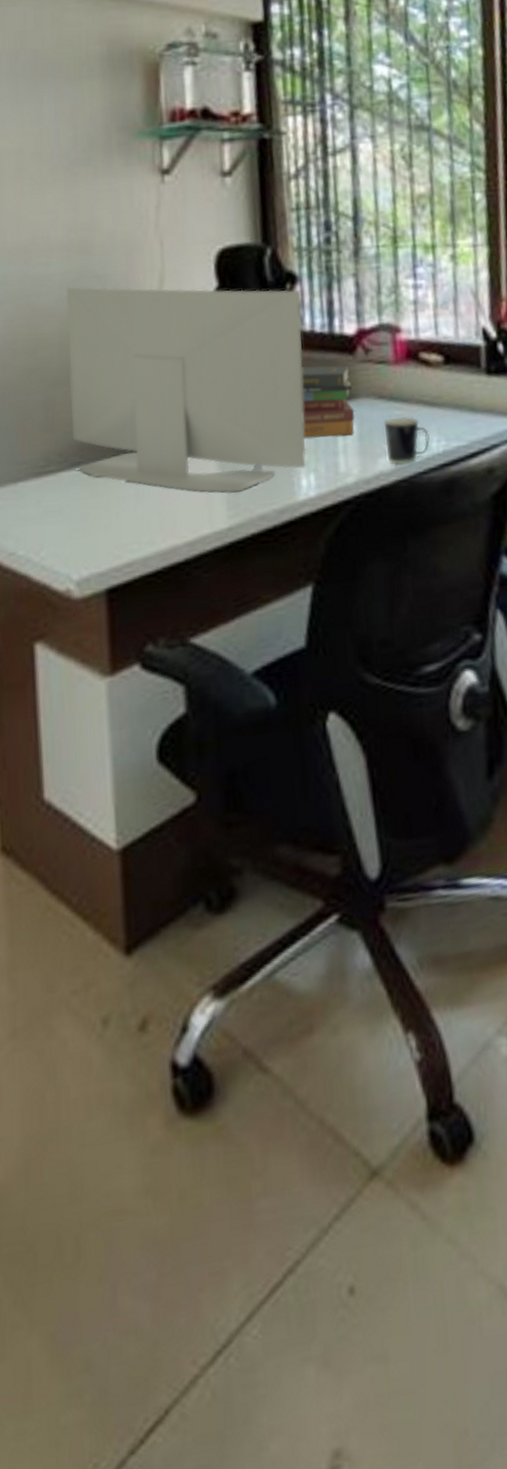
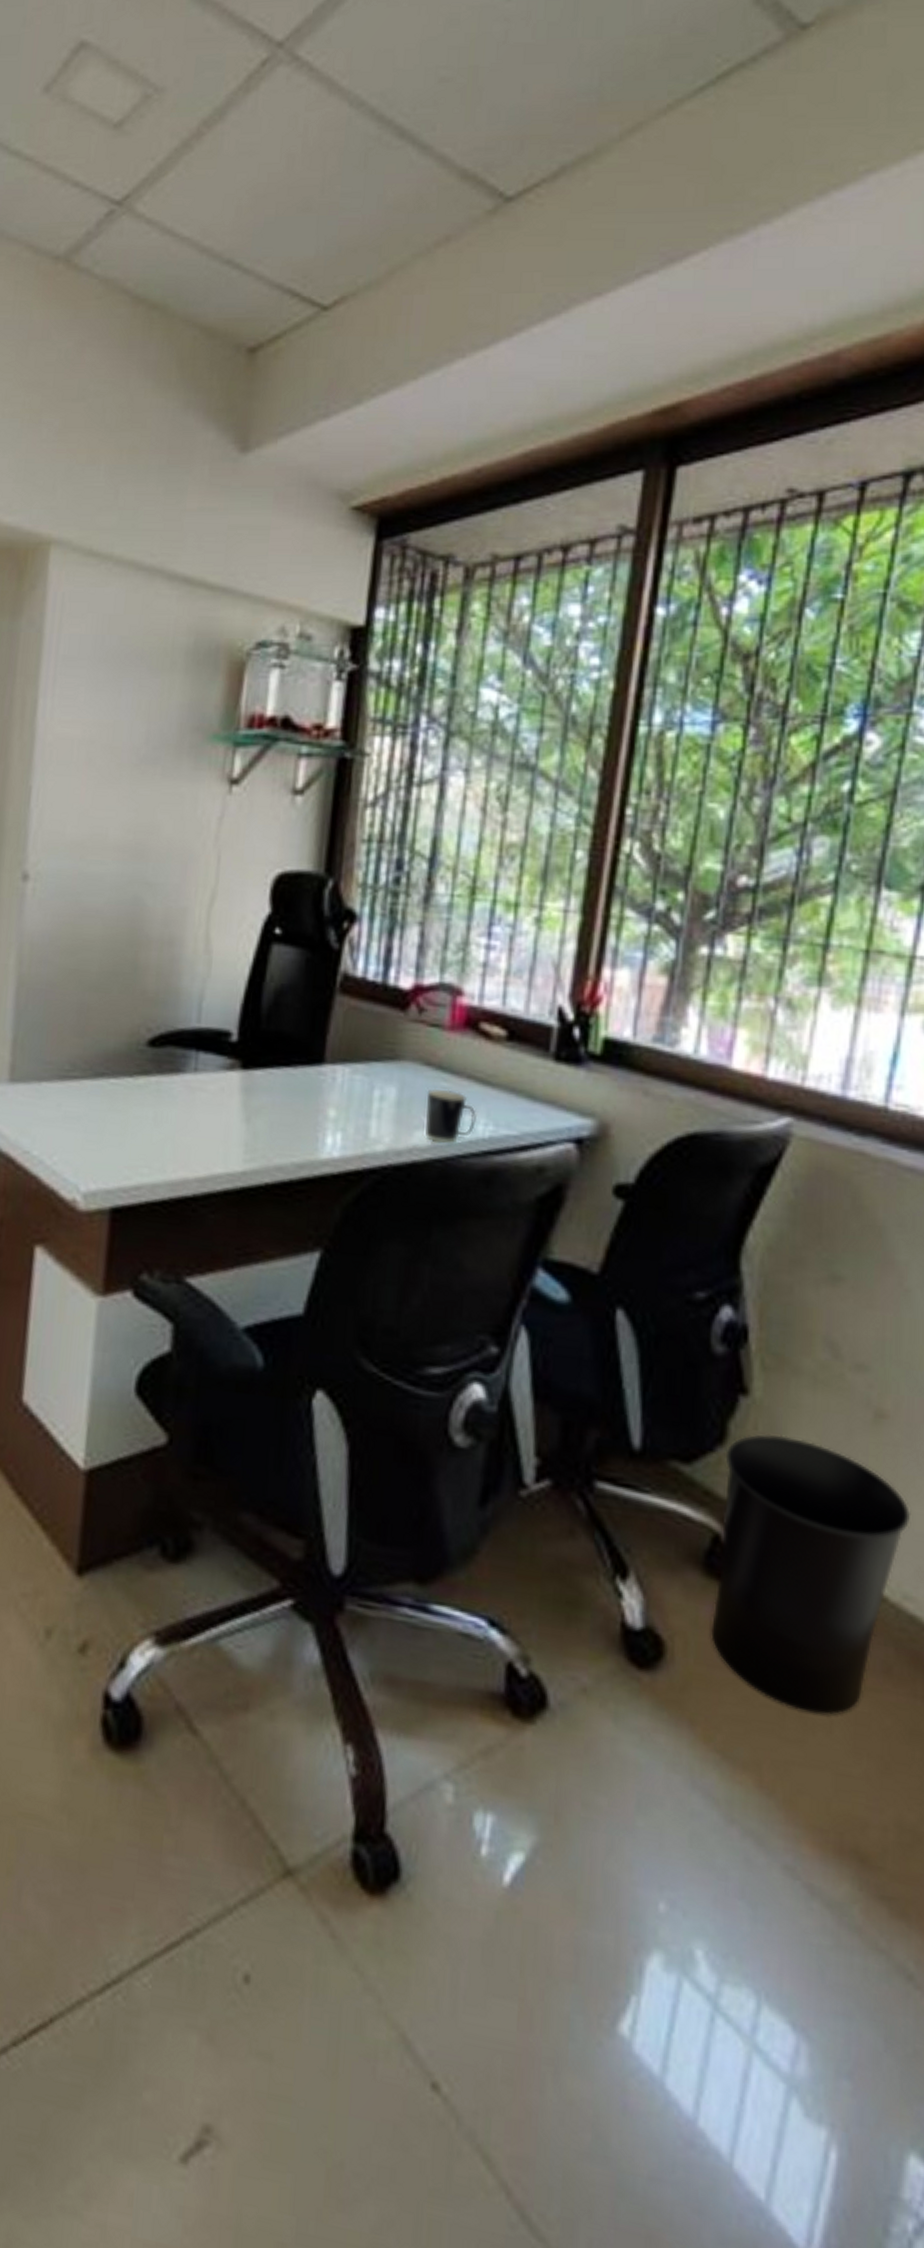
computer monitor: present [66,287,306,493] -> none [100,891,358,1136]
books: present [301,365,355,437] -> none [337,1015,399,1099]

